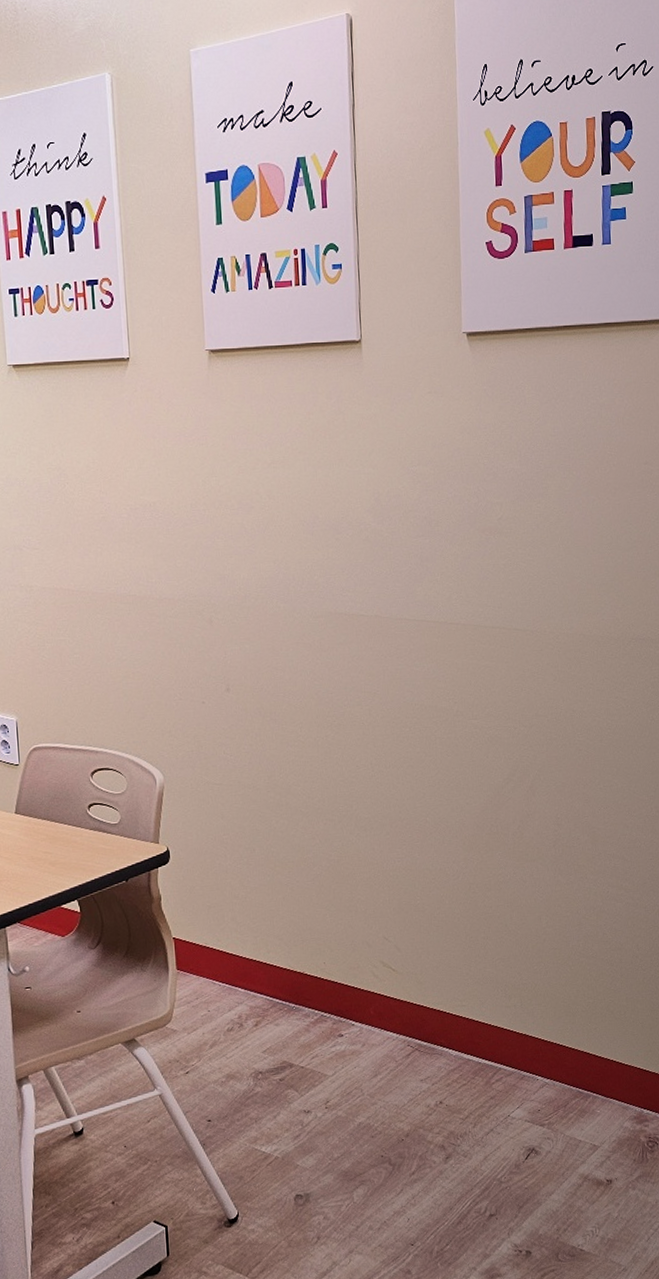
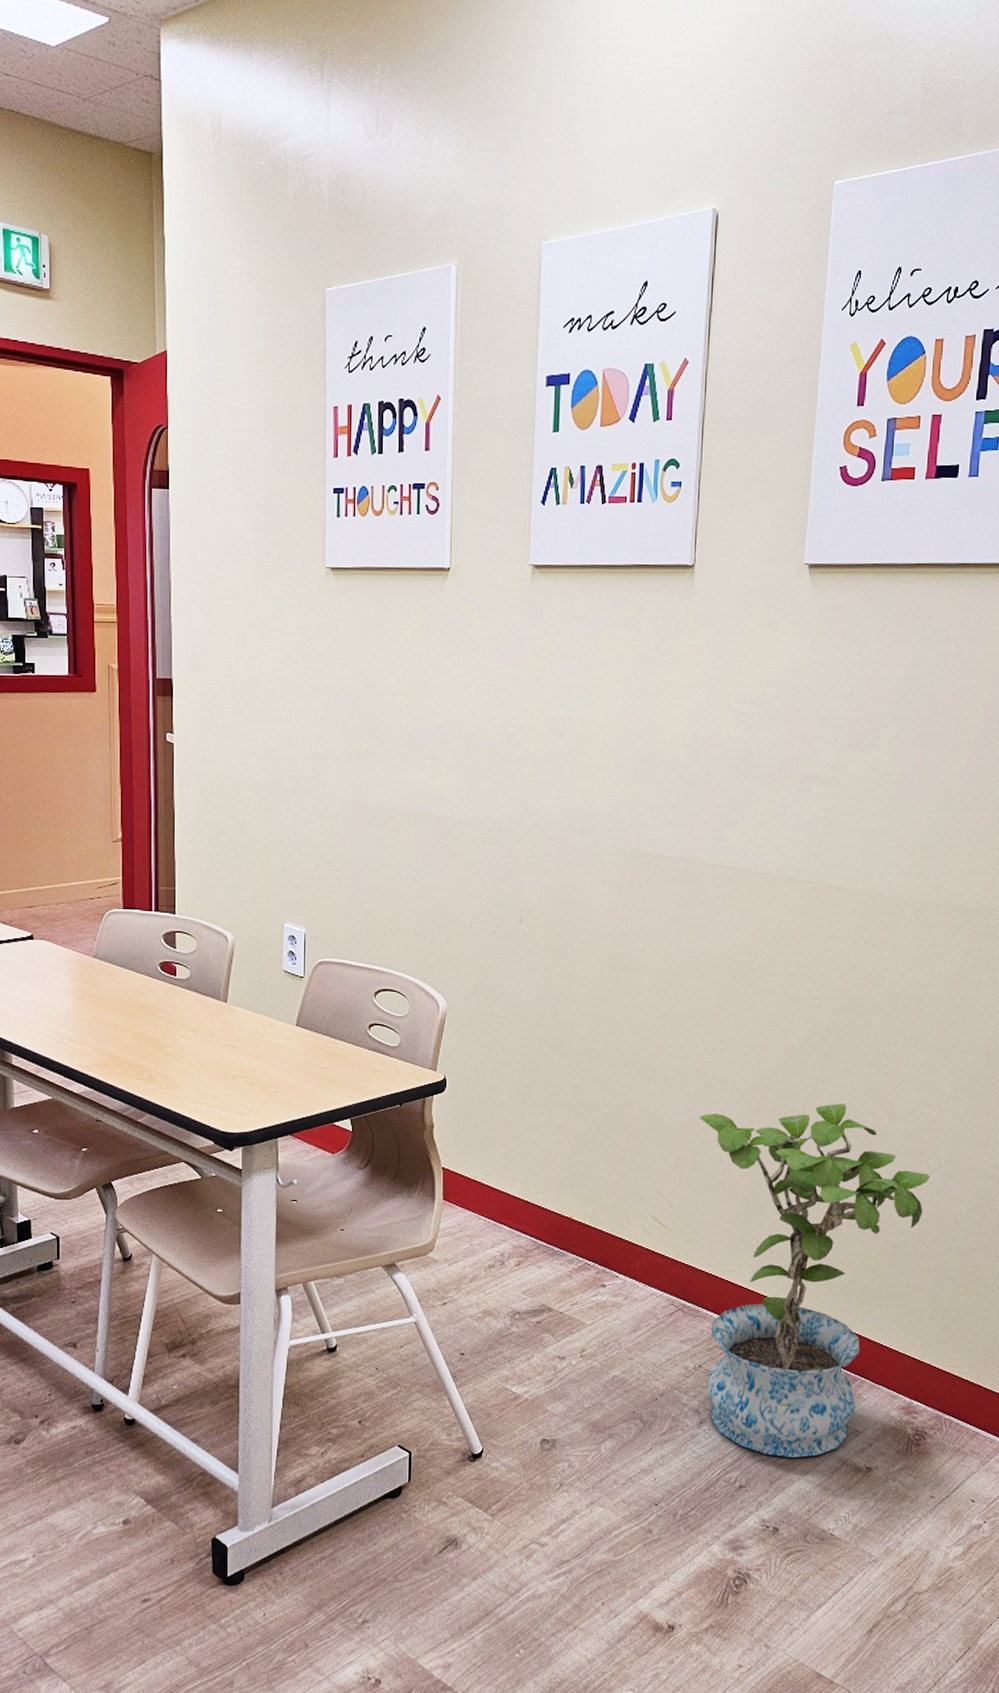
potted plant: none [416,833,636,1181] -> present [699,1104,930,1458]

